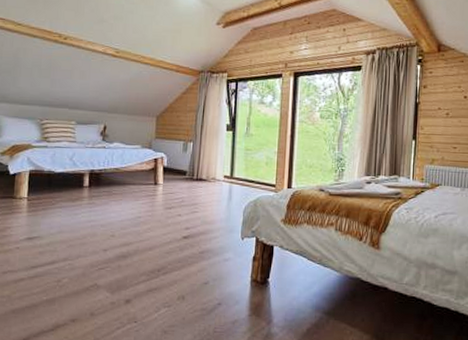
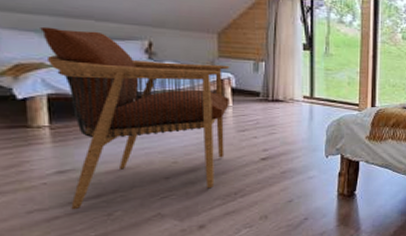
armchair: none [32,115,164,274] -> present [40,26,230,210]

